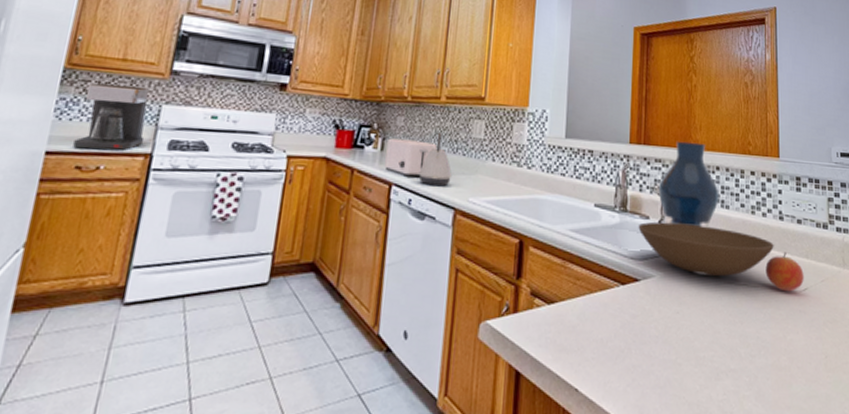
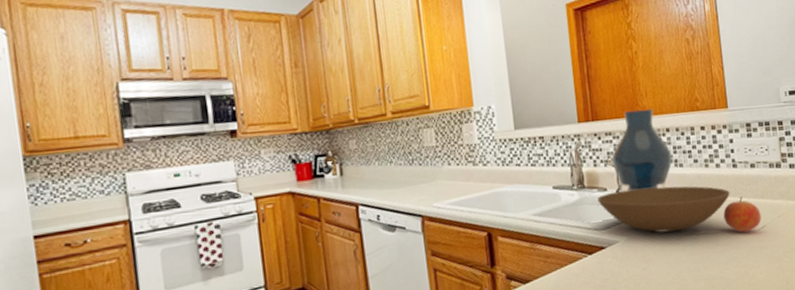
coffee maker: present [73,83,149,151] -> none [50,159,120,228]
toaster: present [385,138,438,178] -> none [345,159,394,196]
kettle: present [419,132,452,187] -> none [381,147,413,200]

